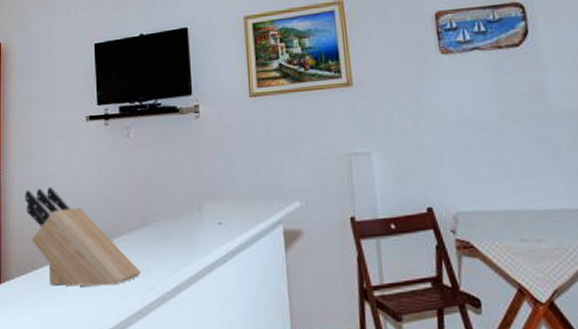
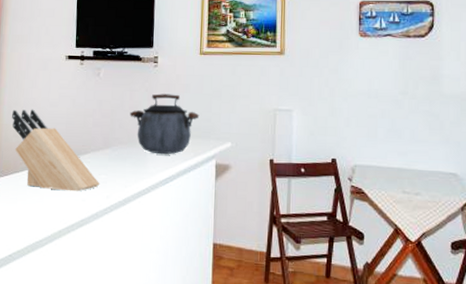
kettle: none [171,149,257,227] -> present [130,93,200,155]

